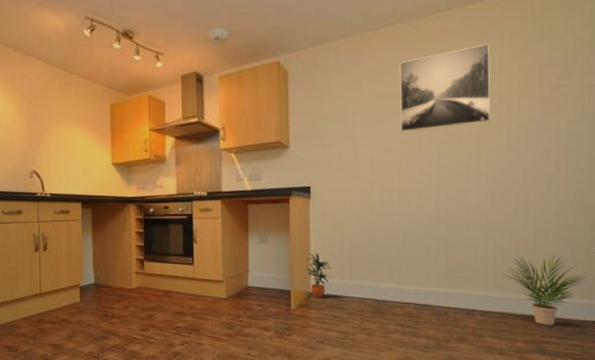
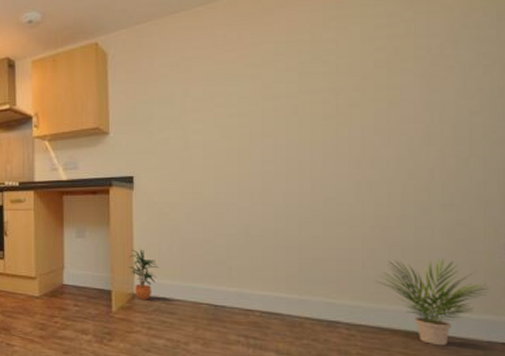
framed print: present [399,44,491,133] -> none [236,12,351,116]

